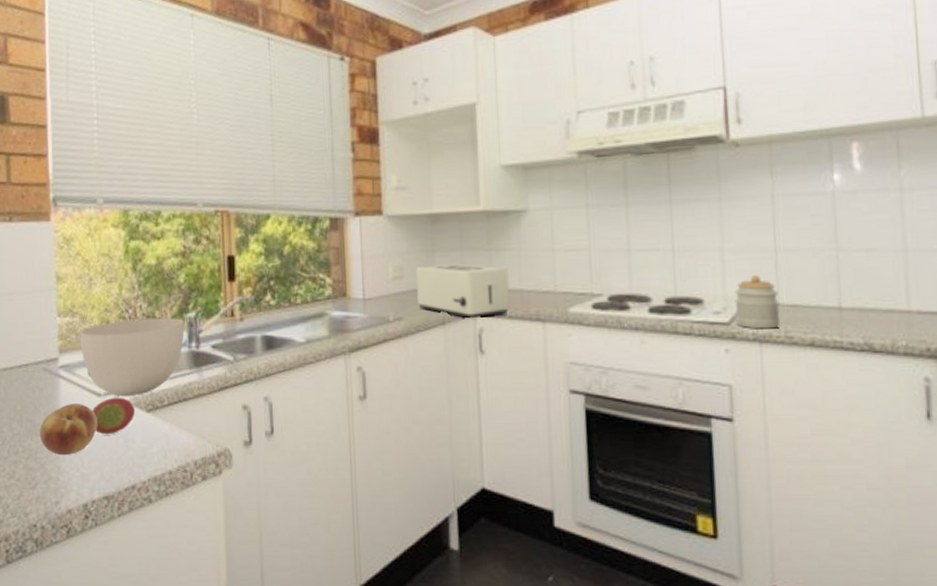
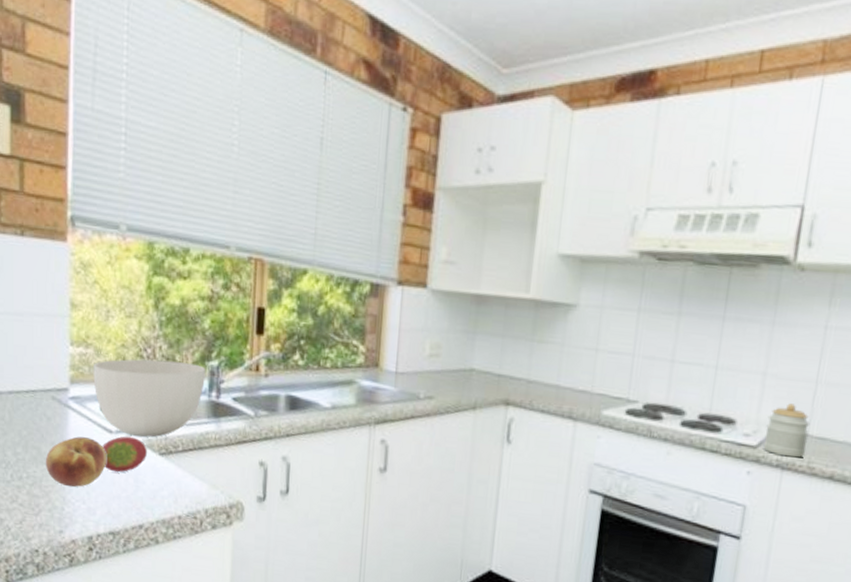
toaster: present [416,263,510,319] -> none [451,346,548,408]

